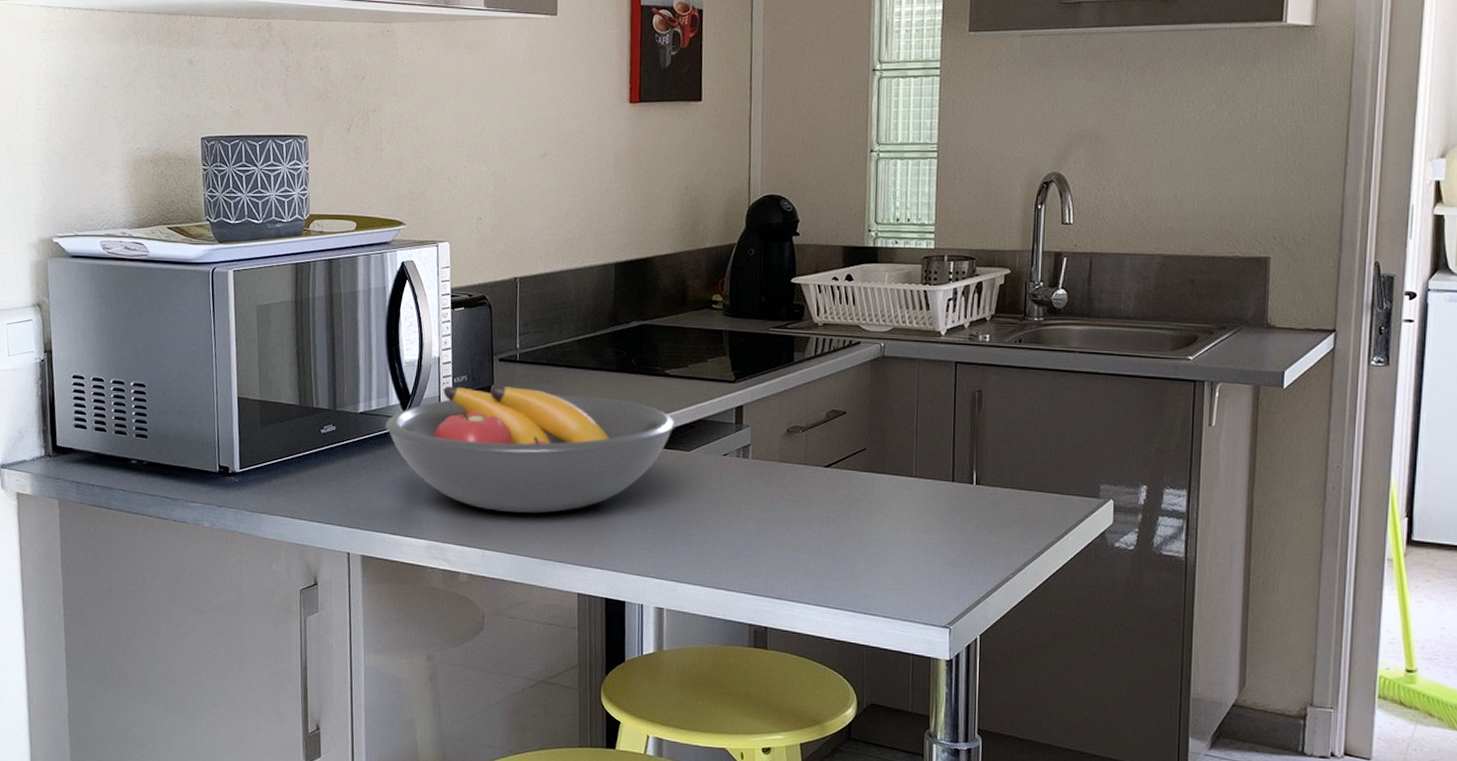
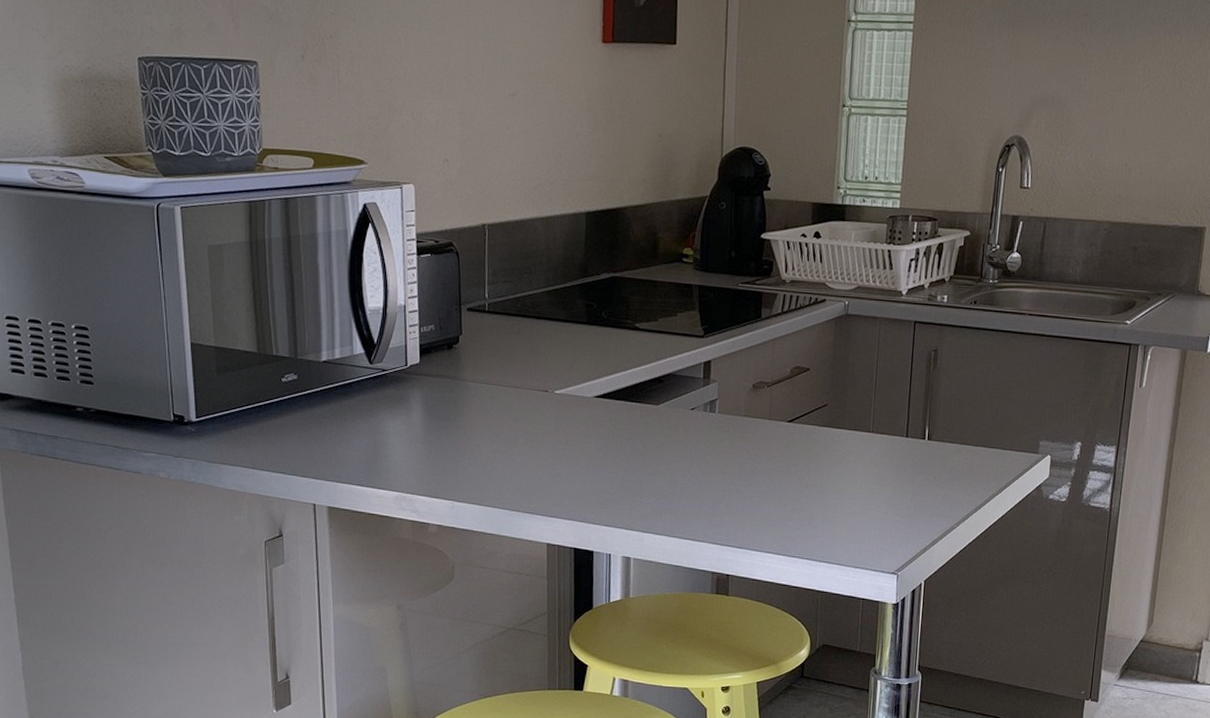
fruit bowl: present [386,385,676,514] -> none [350,335,645,465]

